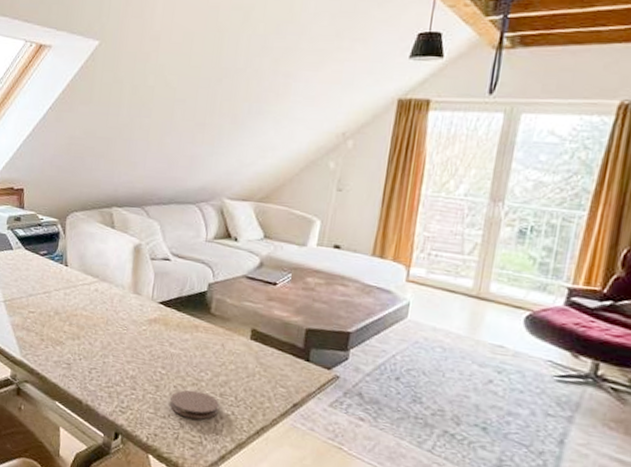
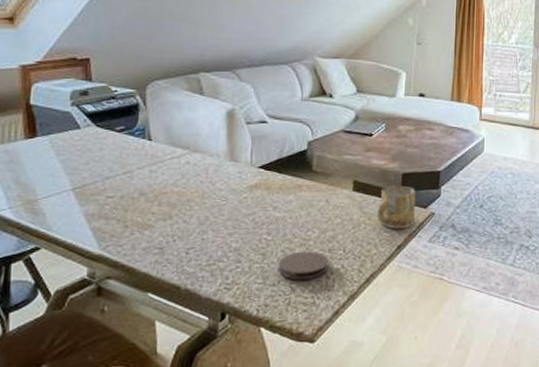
mug: none [274,339,321,388] -> present [378,185,417,230]

